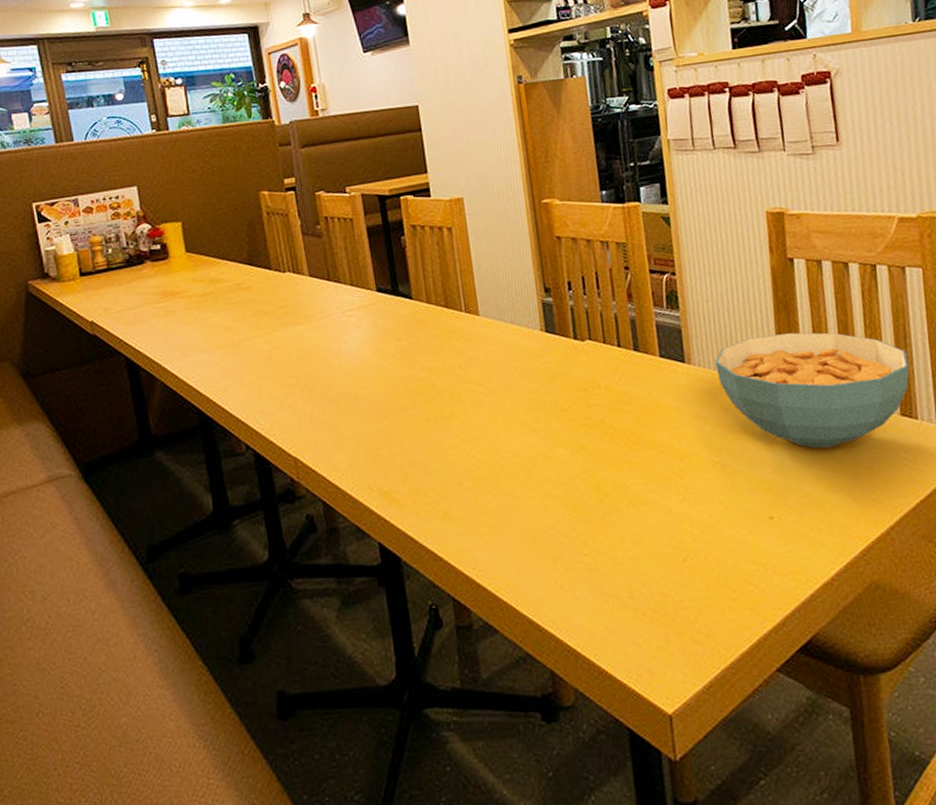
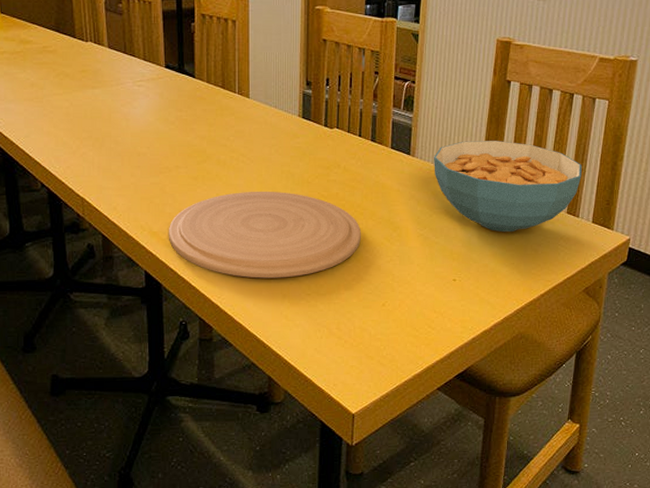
plate: none [401,425,642,540] -> present [168,192,361,279]

